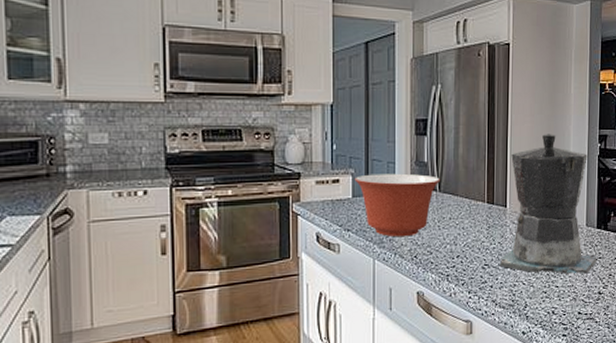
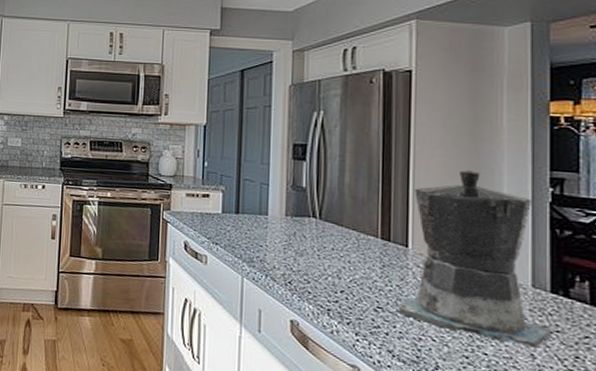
mixing bowl: present [354,173,440,237] -> none [225,193,321,260]

